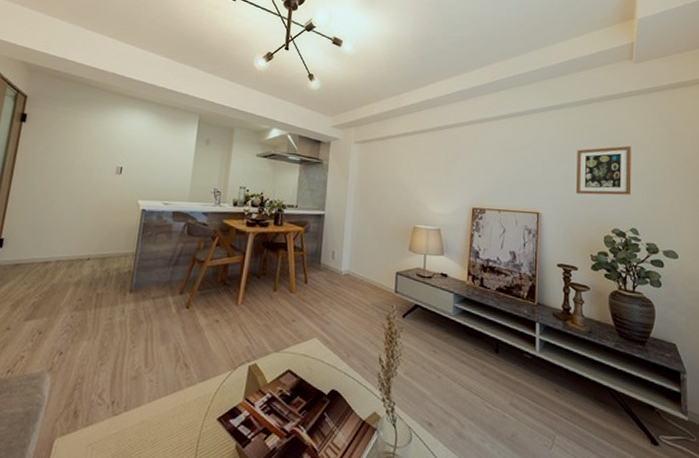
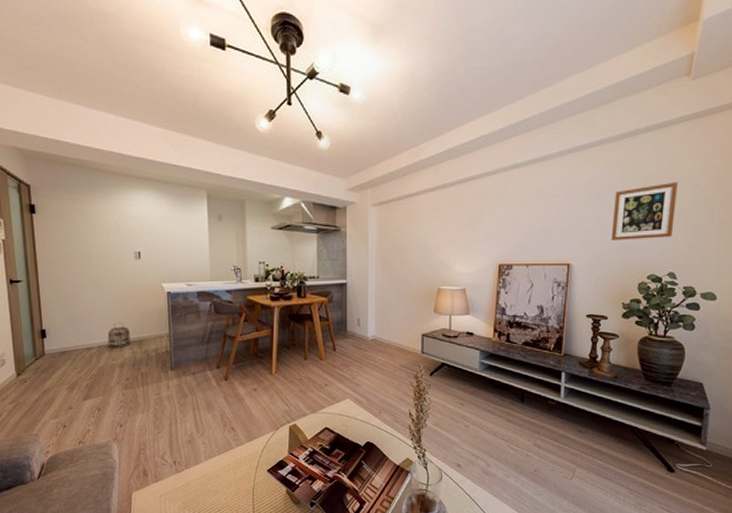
basket: none [67,237,94,264] -> present [107,322,132,348]

